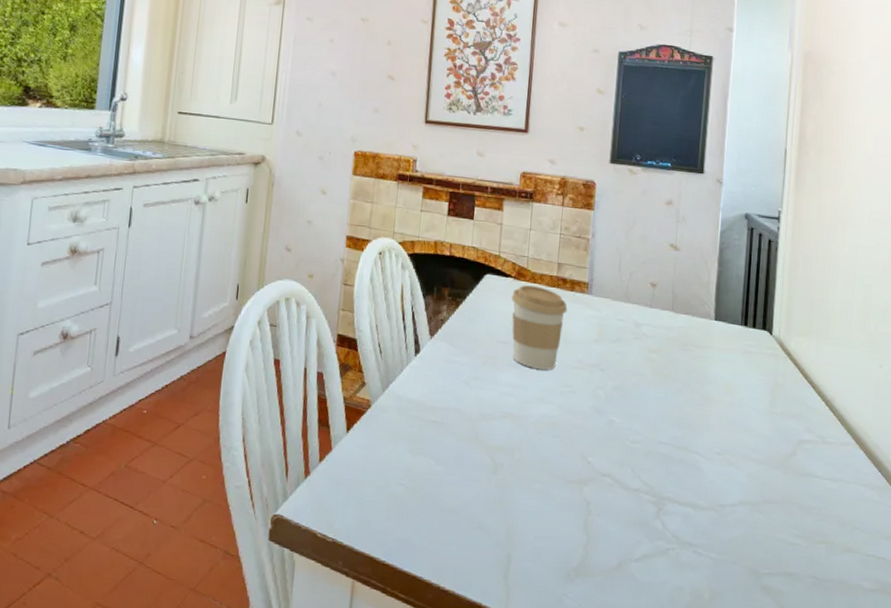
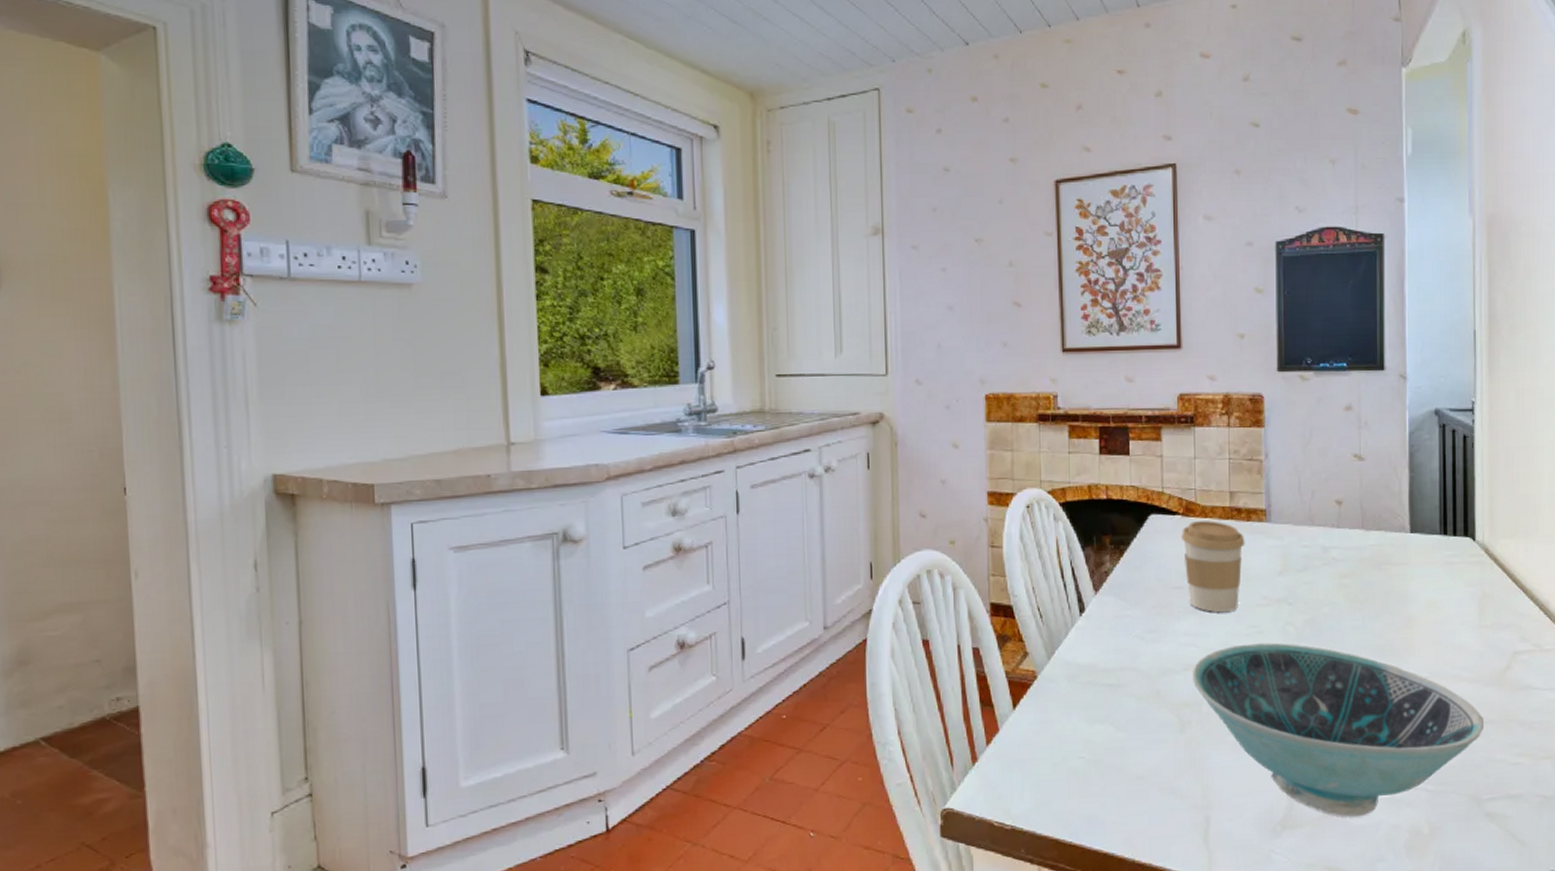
bowl: none [509,401,768,574] -> present [1193,642,1485,817]

